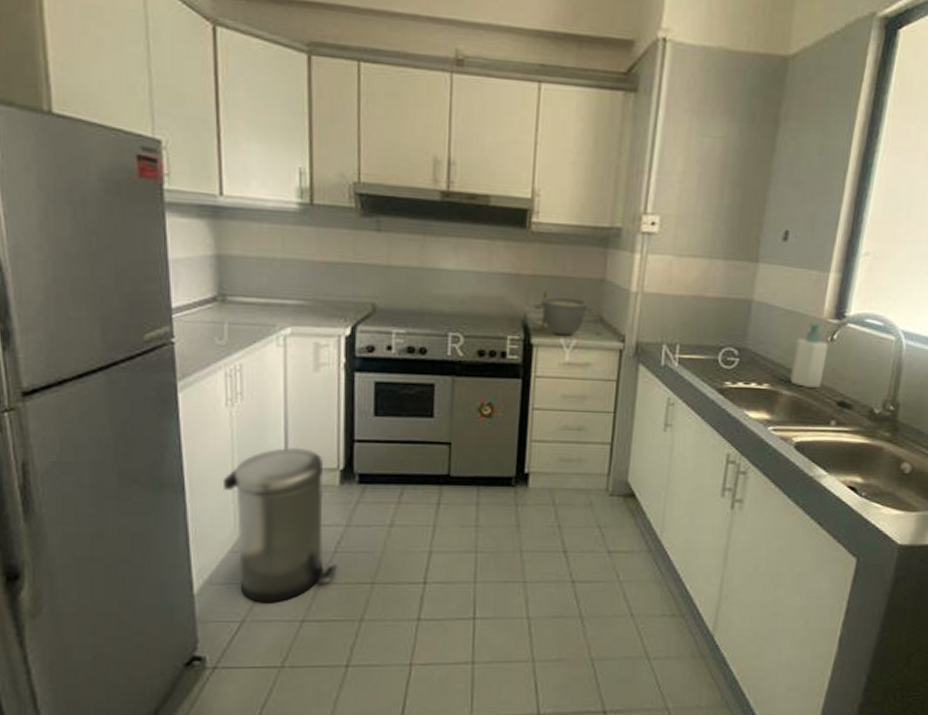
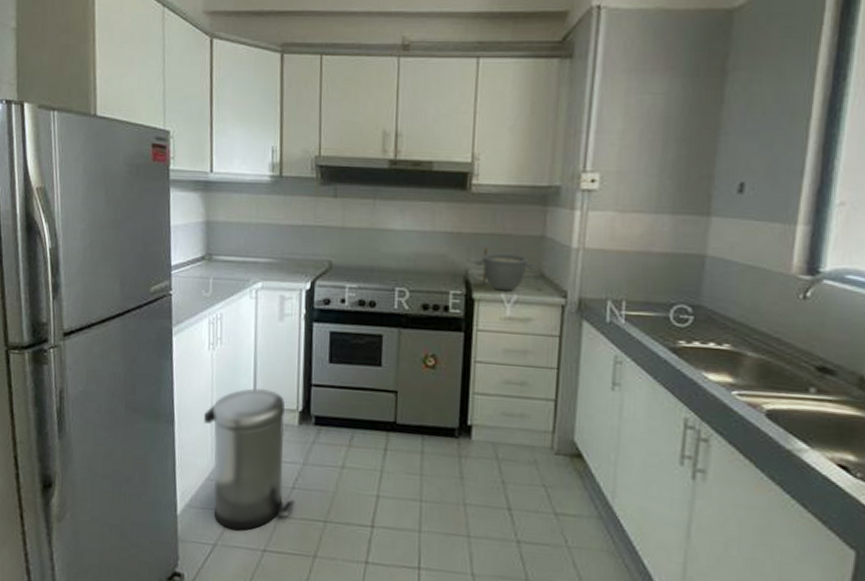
soap bottle: present [790,321,828,388] -> none [755,277,801,350]

